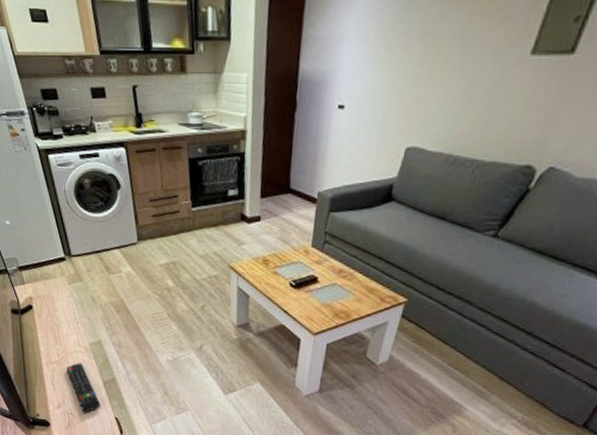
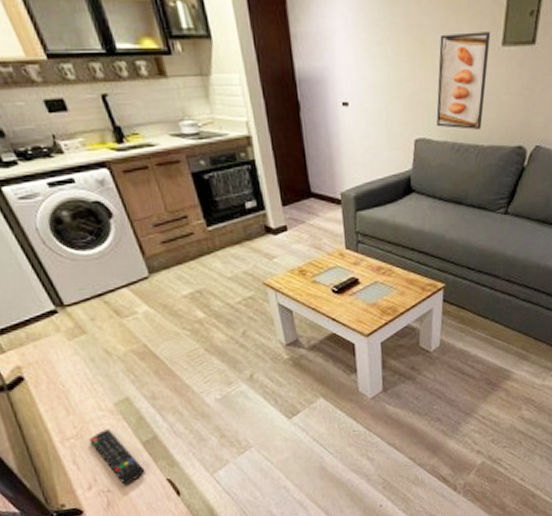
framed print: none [434,39,520,143] -> present [436,32,491,130]

